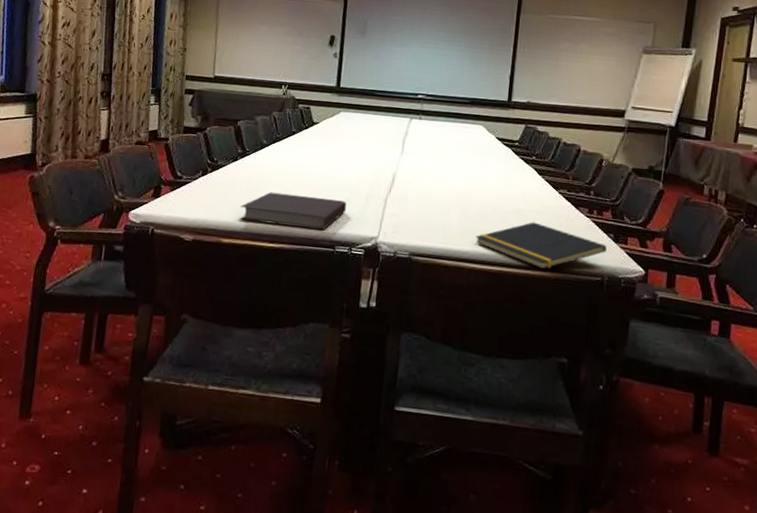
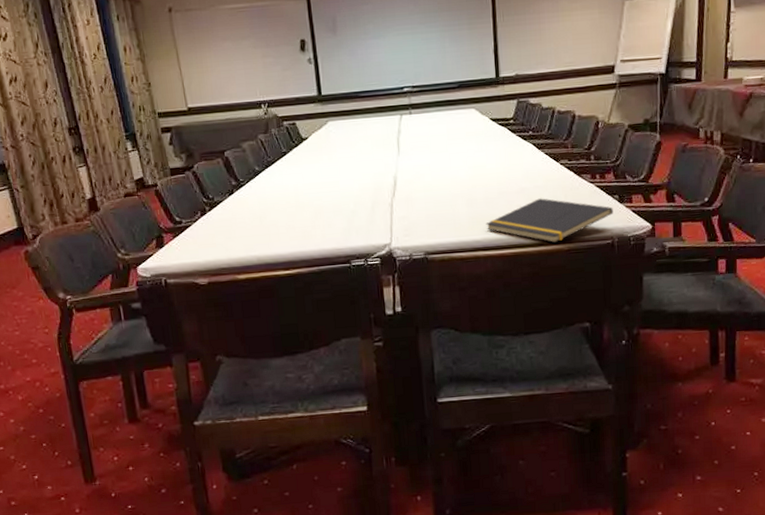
notebook: present [239,192,347,230] -> none [248,214,355,254]

